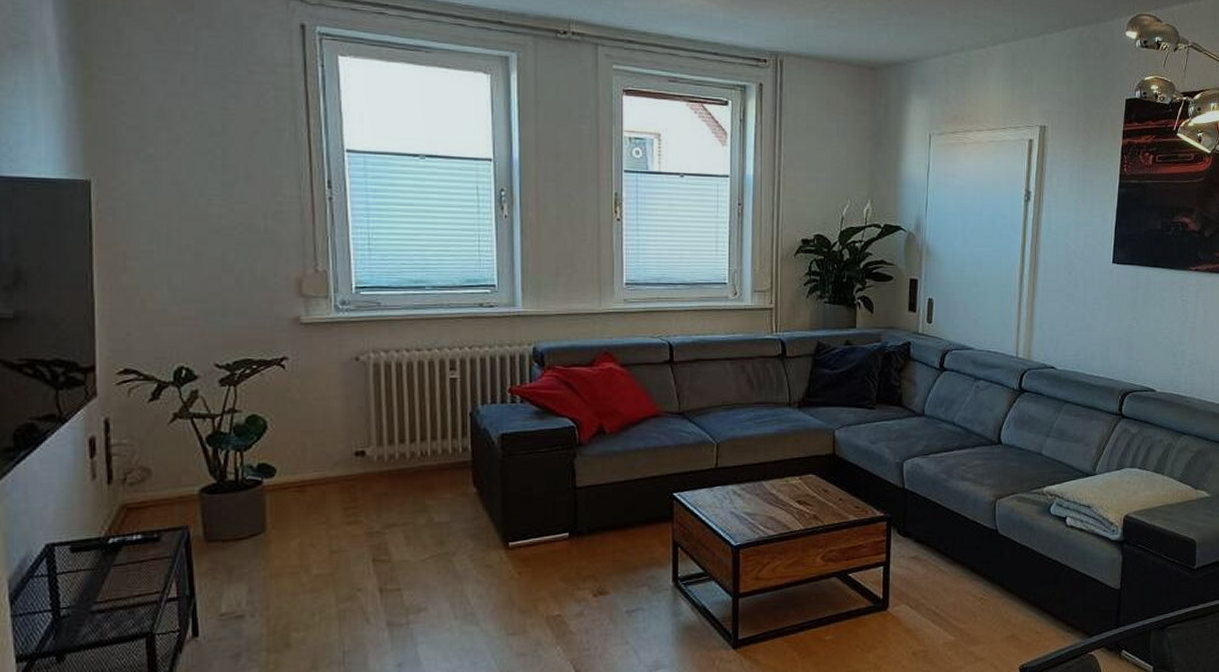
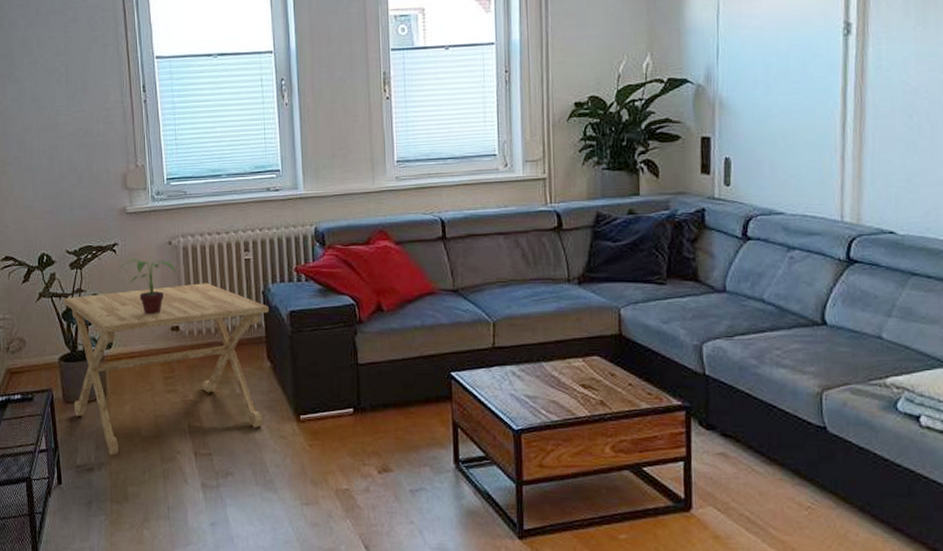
side table: none [208,403,477,598] -> present [63,283,269,455]
potted plant: none [289,376,364,438] -> present [119,259,176,315]

